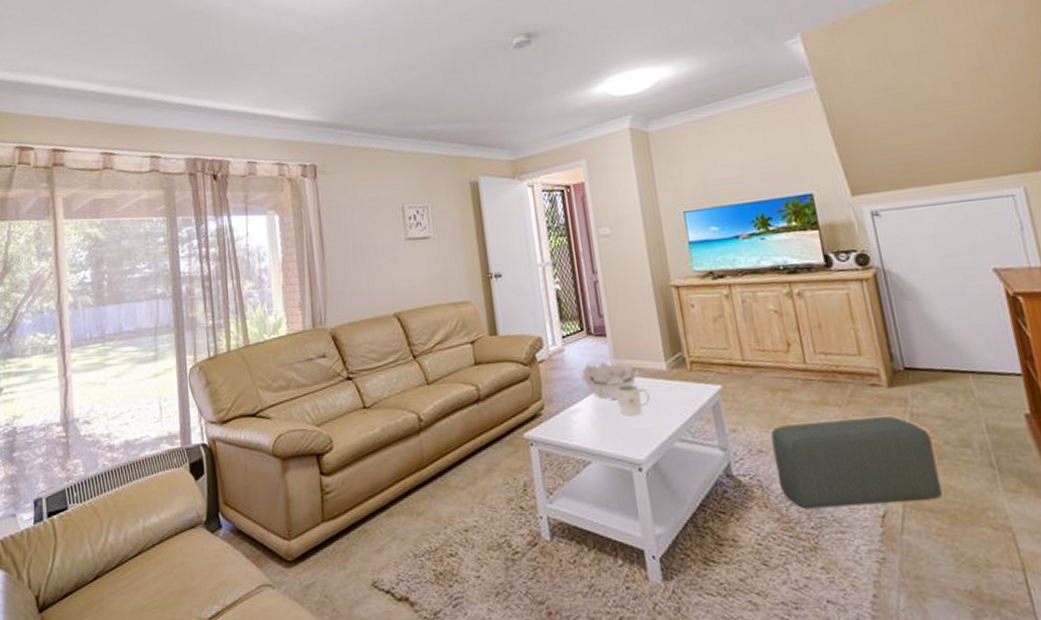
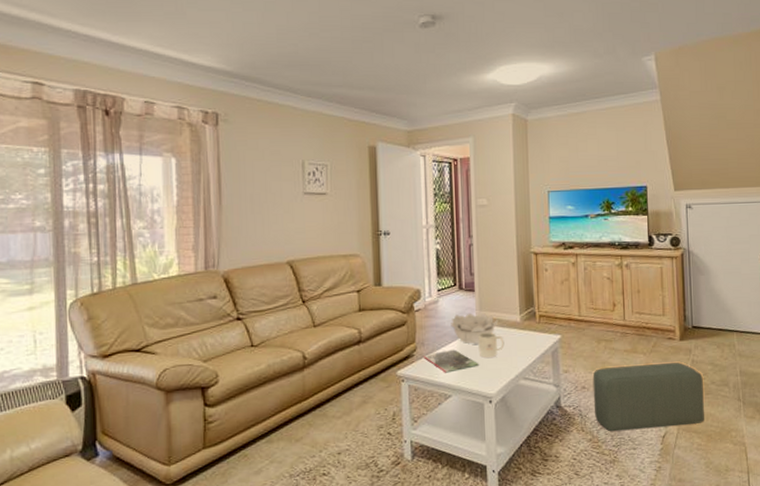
magazine: none [553,406,621,435] -> present [424,349,479,373]

